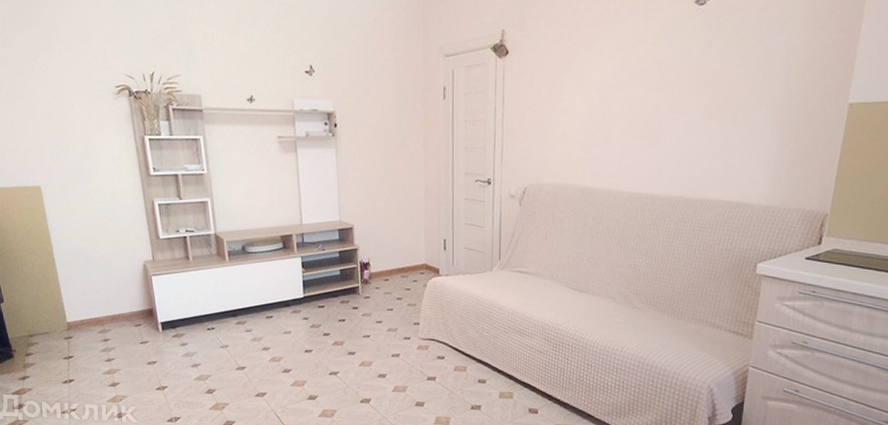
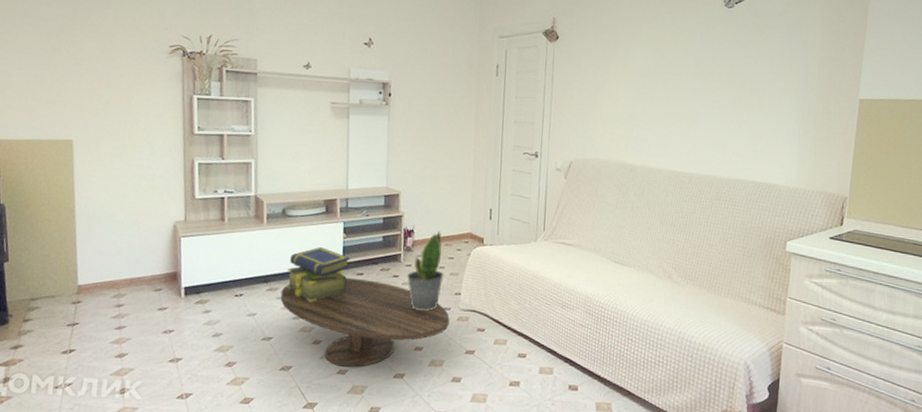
coffee table: none [249,310,410,393] -> present [280,277,450,367]
stack of books: none [252,282,311,334] -> present [286,247,351,302]
potted plant: none [366,263,402,341] -> present [407,231,444,312]

